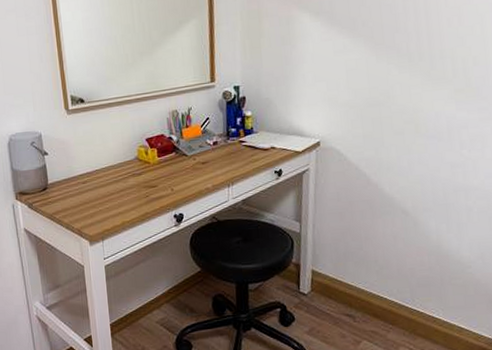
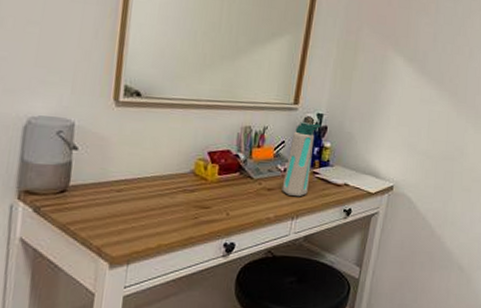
water bottle: none [214,96,239,166] -> present [282,122,321,197]

